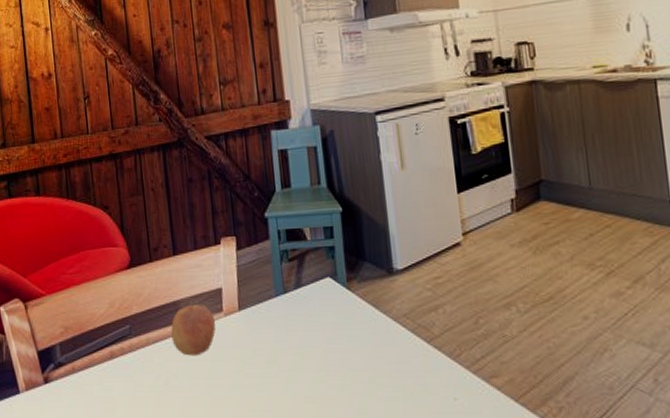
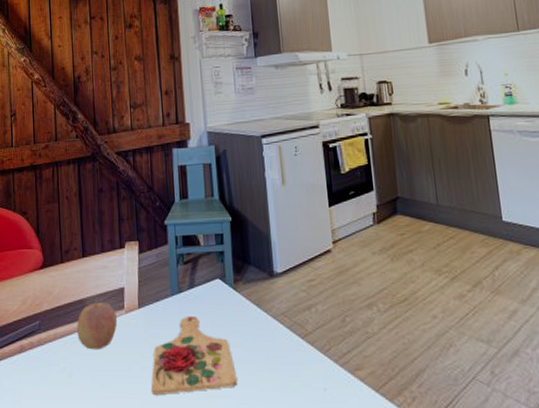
cutting board: none [256,318,354,405] -> present [151,315,237,396]

